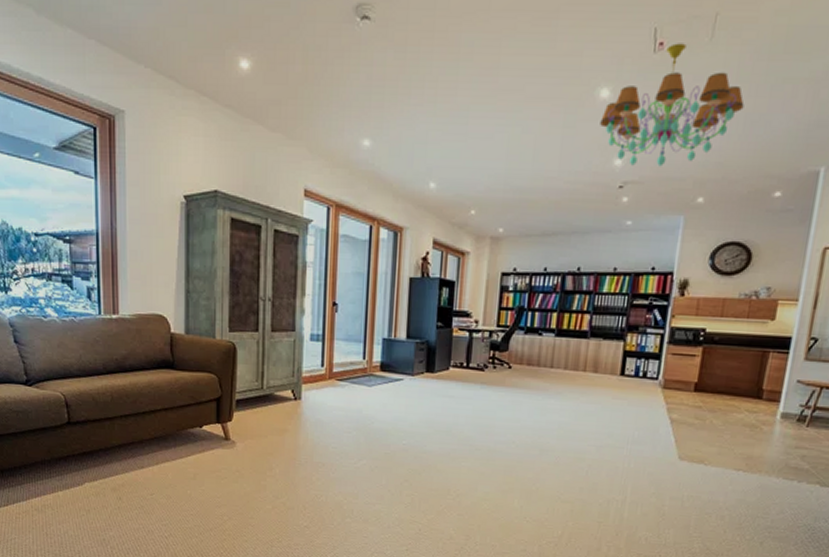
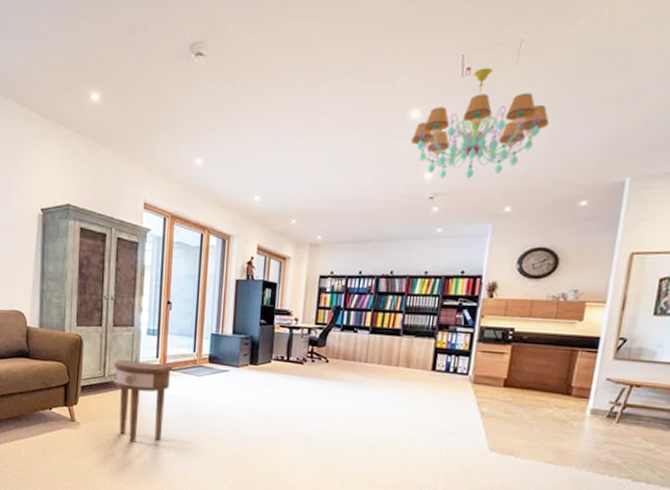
side table: none [273,368,340,462] -> present [114,359,173,443]

